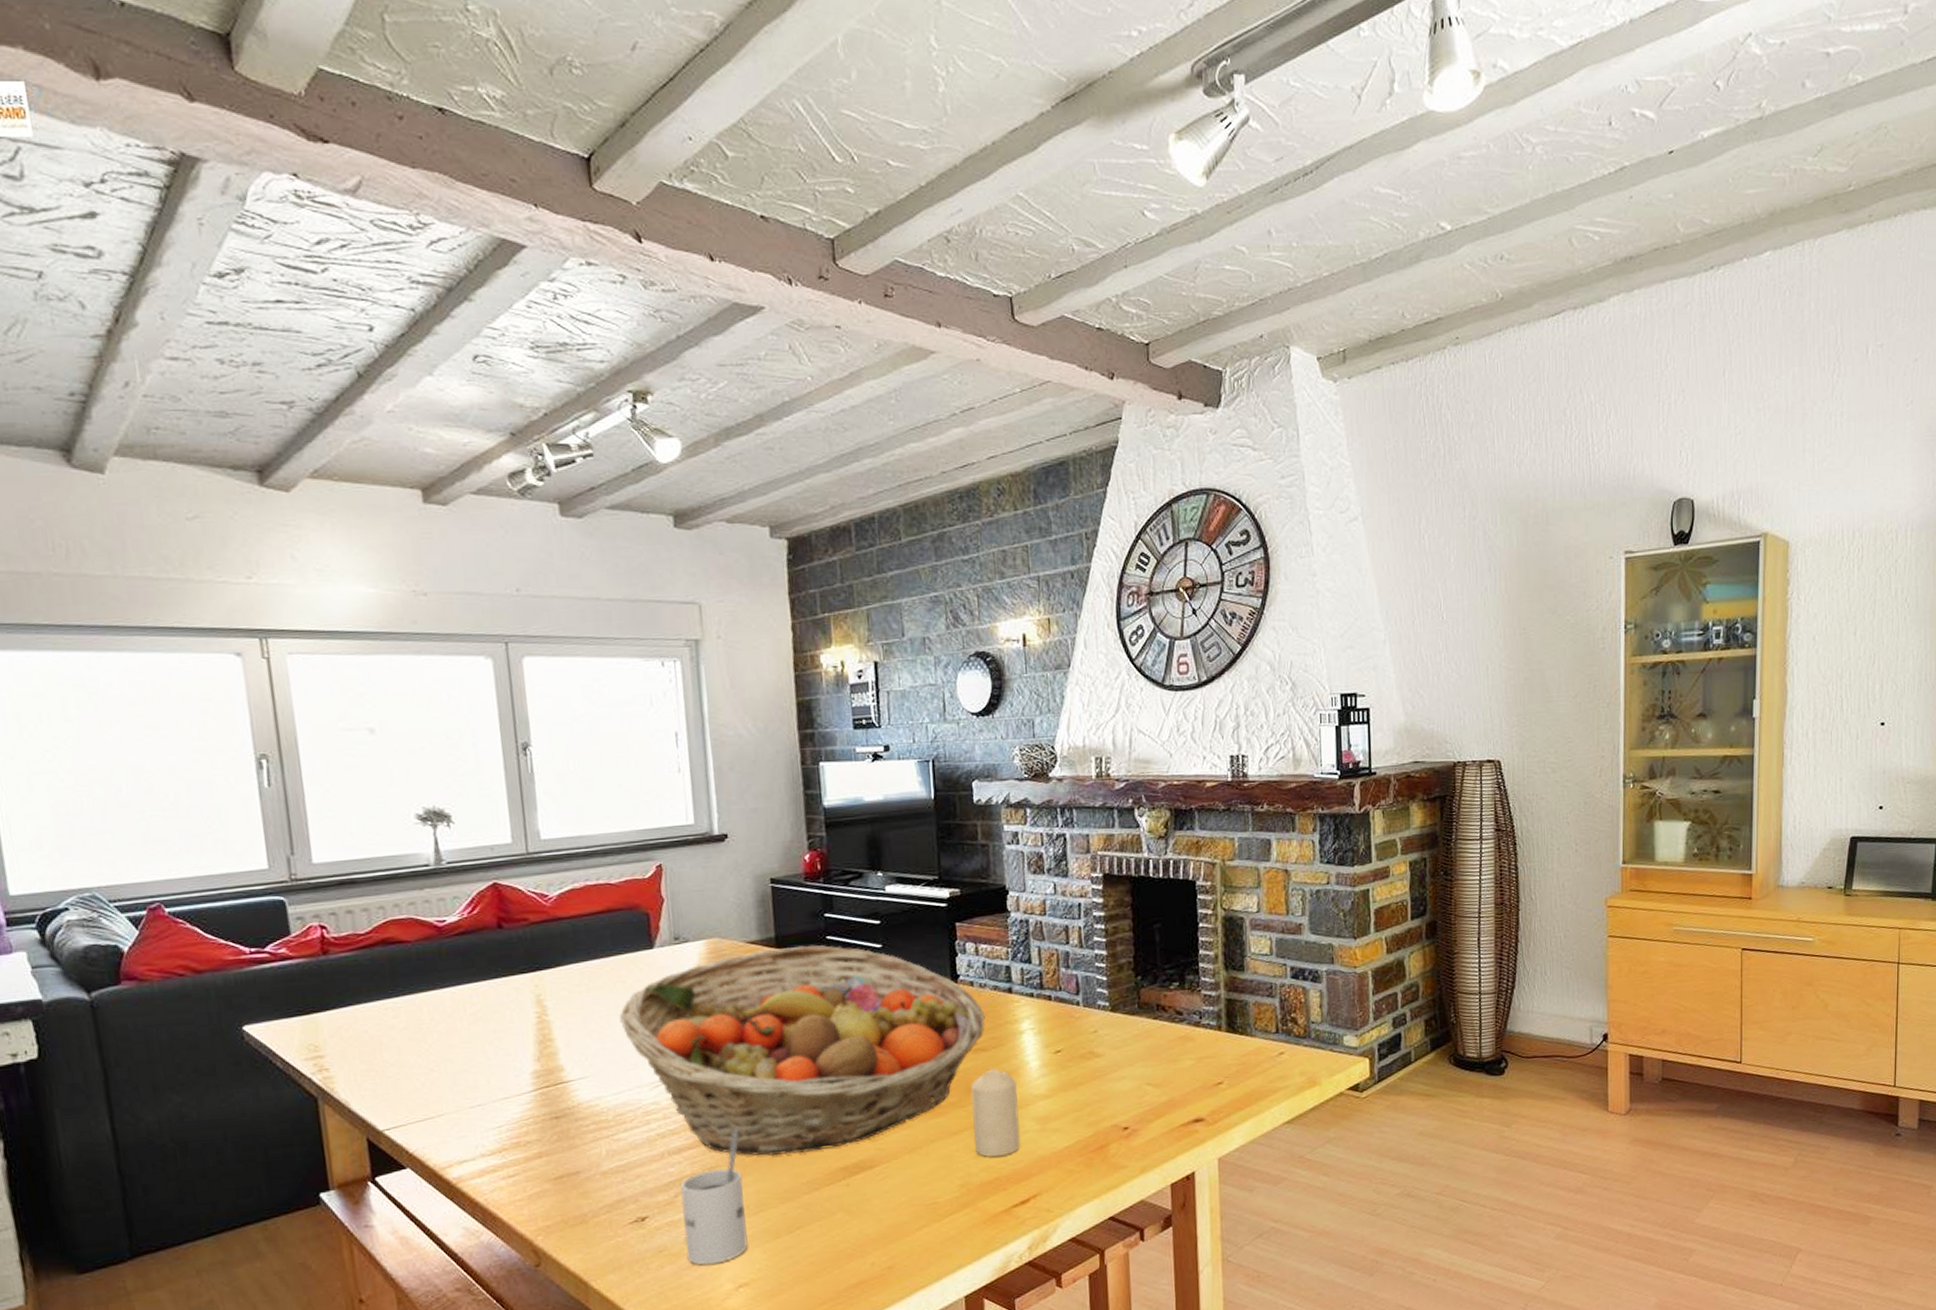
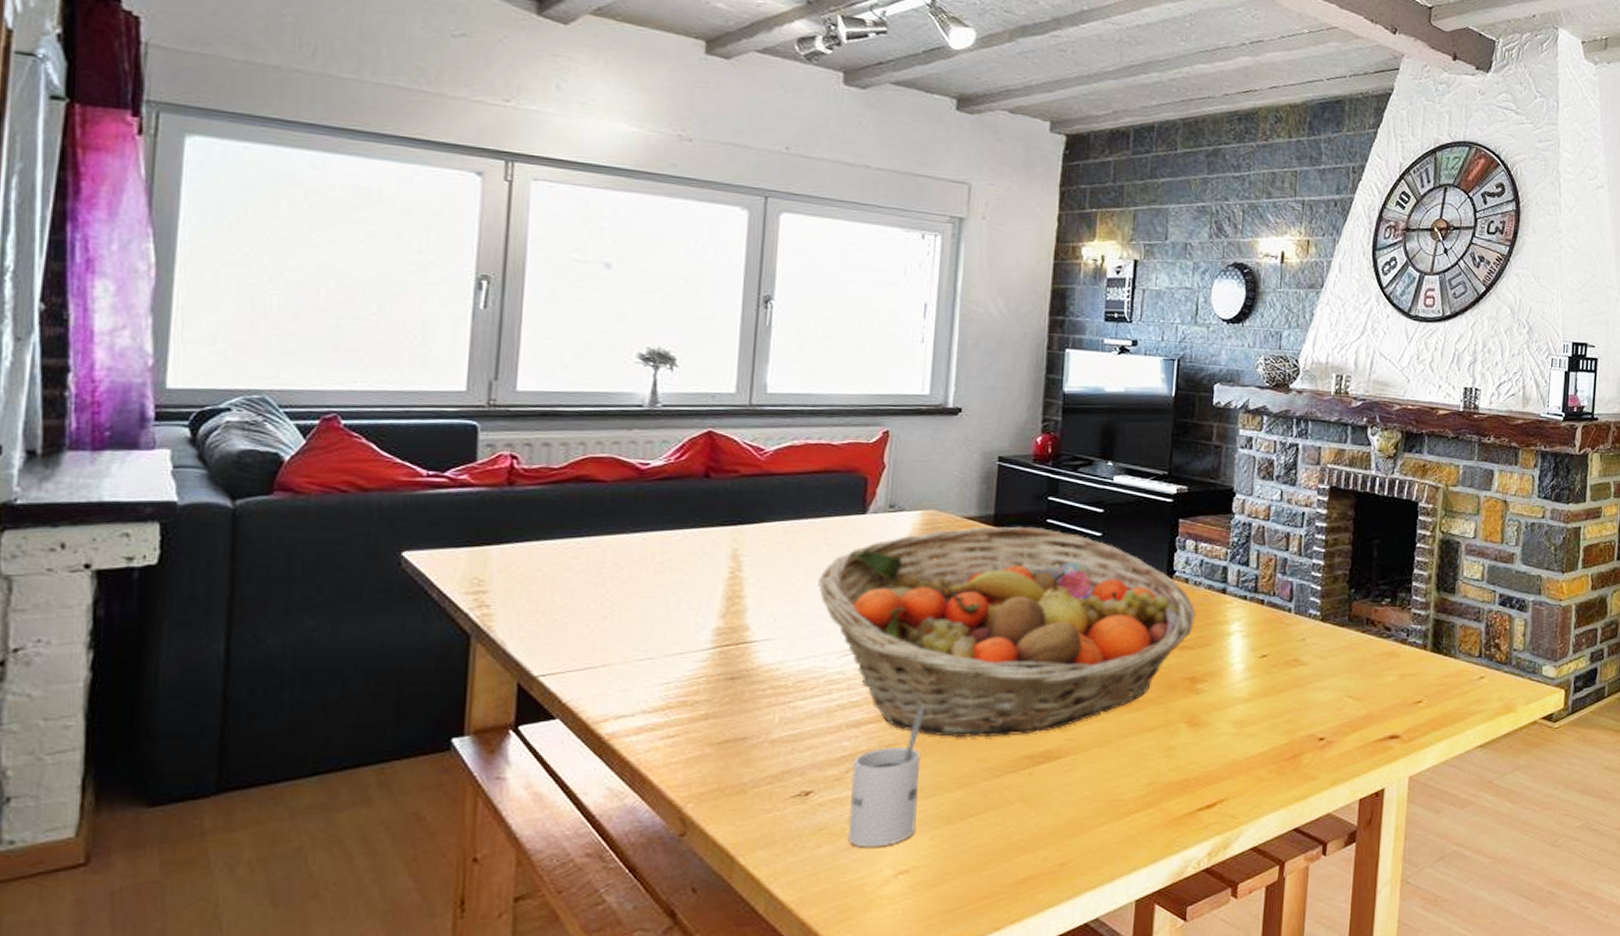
candle: present [971,1069,1021,1157] -> none [1168,668,1218,757]

